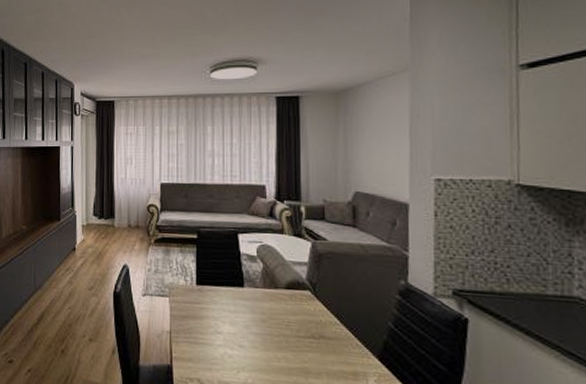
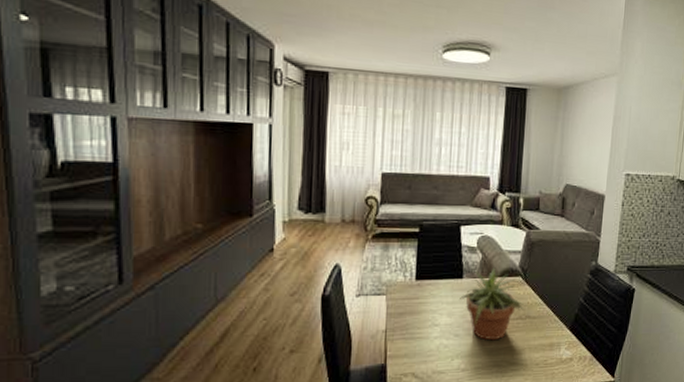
potted plant: none [242,280,316,358] -> present [460,269,524,341]

